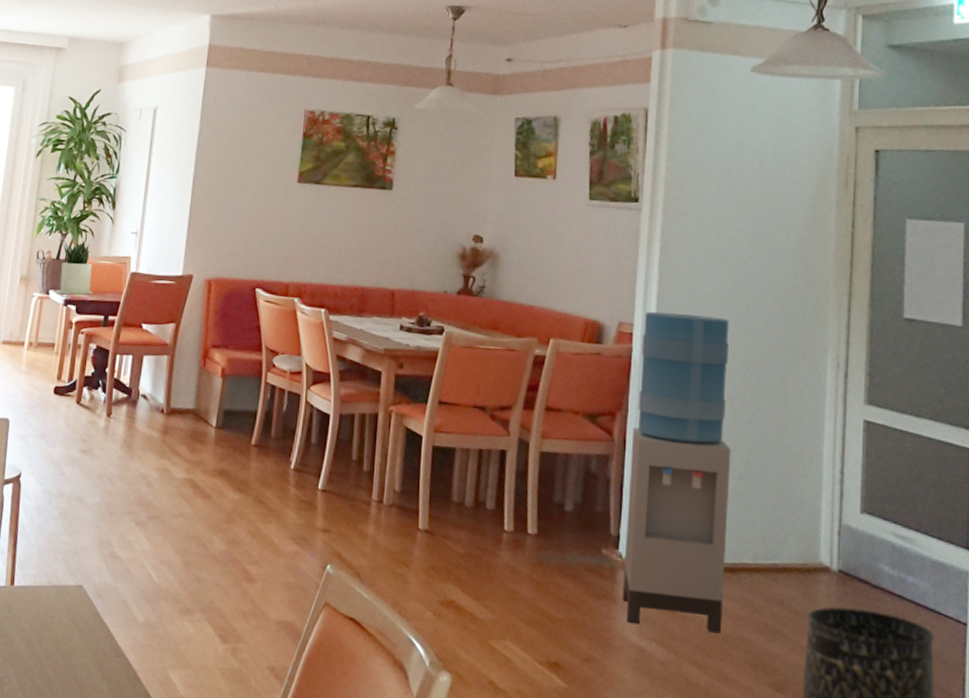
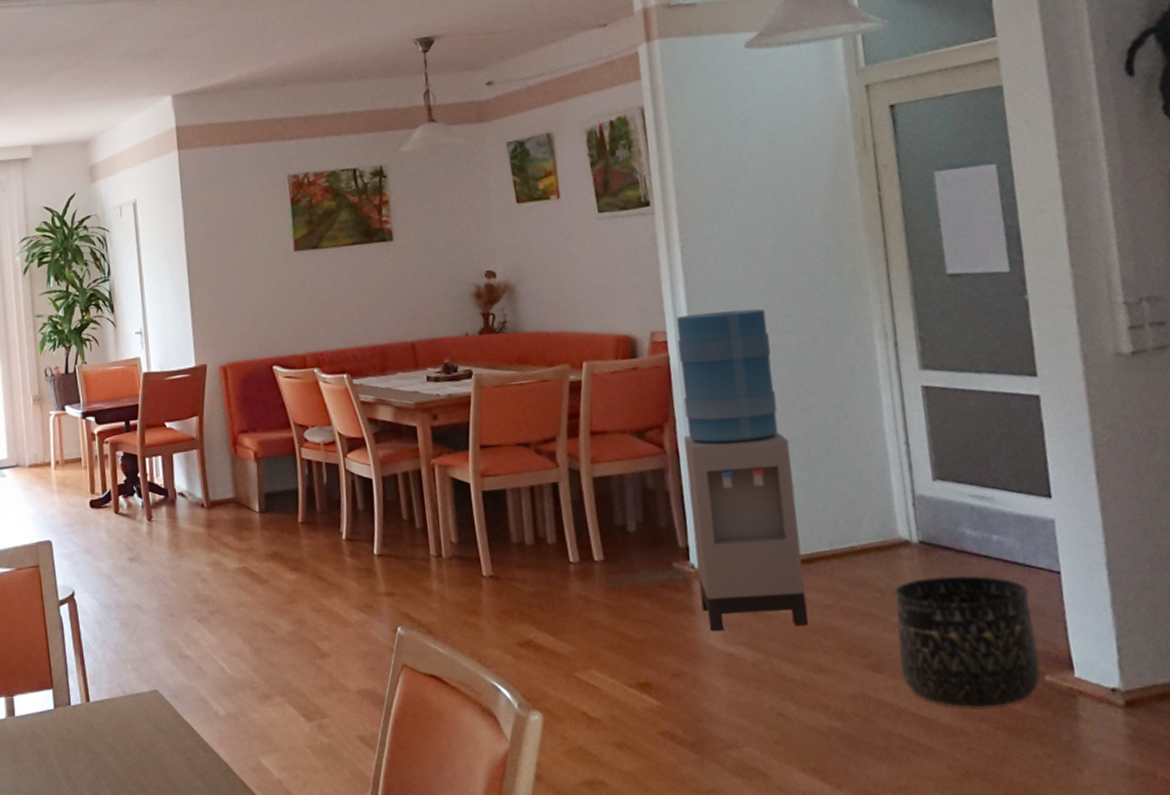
planter: present [57,241,93,296] -> none [69,350,110,408]

